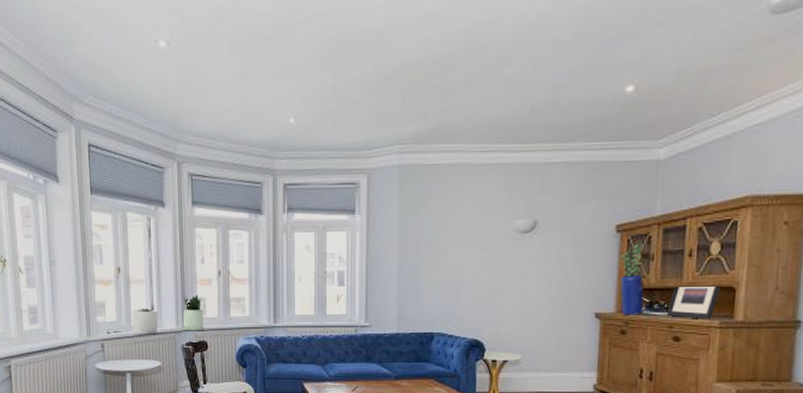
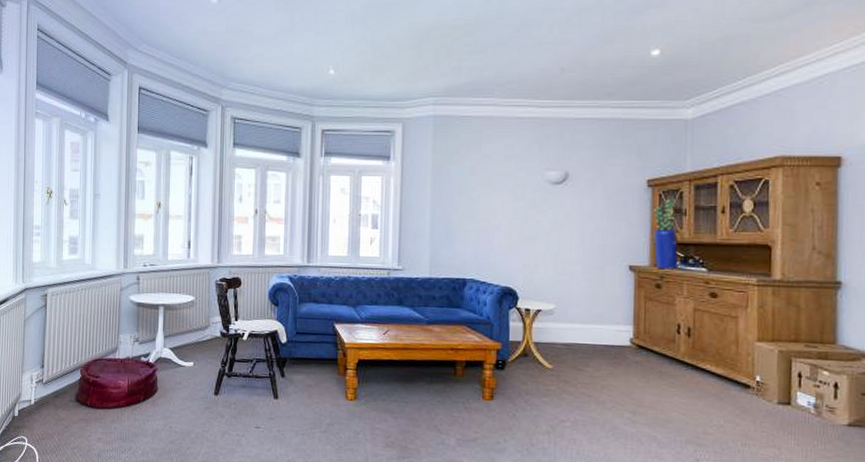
planter: present [131,308,158,335] -> none [168,242,194,270]
planter: present [181,295,206,331] -> none [216,231,240,268]
picture frame: present [666,284,722,320] -> none [702,240,757,277]

